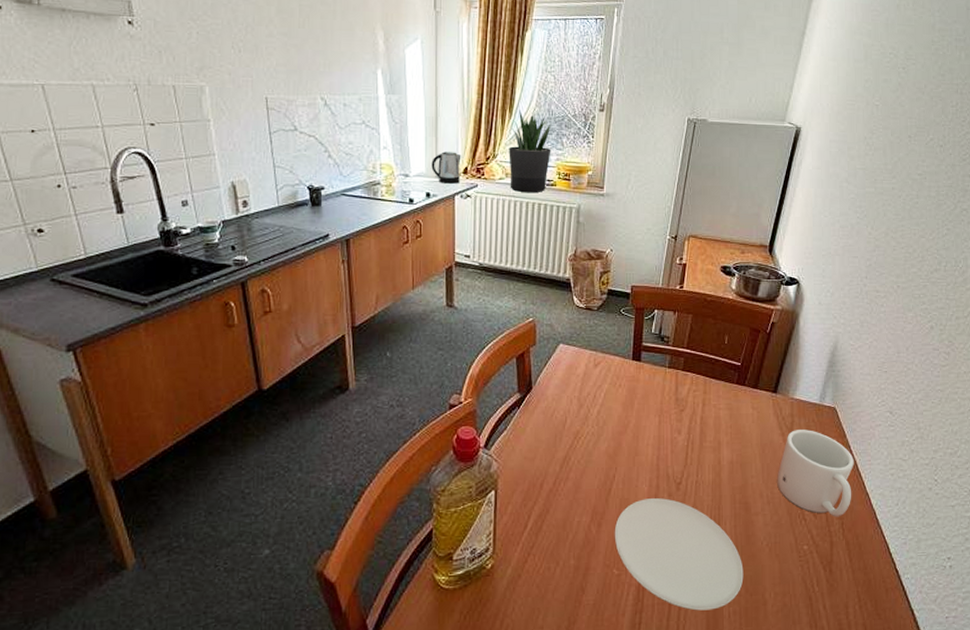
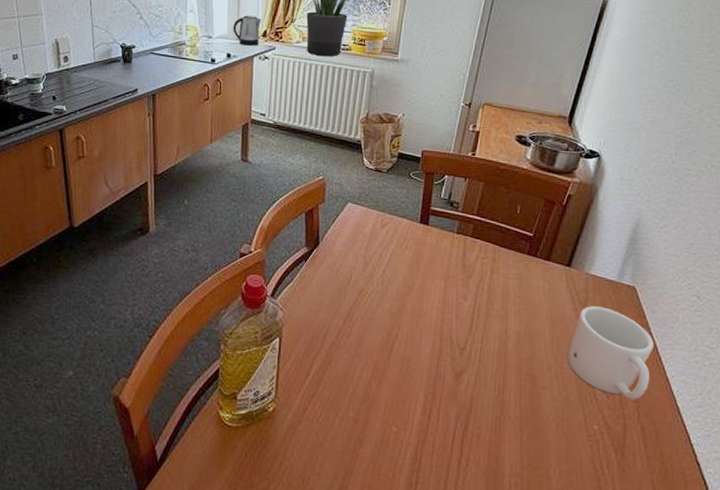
plate: present [614,498,744,611] -> none [394,360,528,479]

